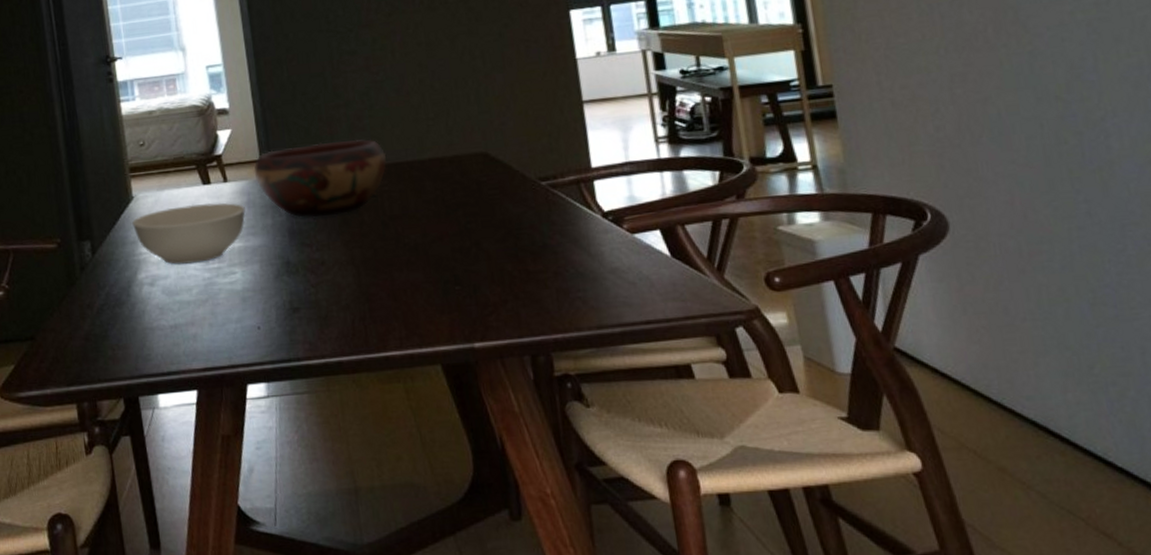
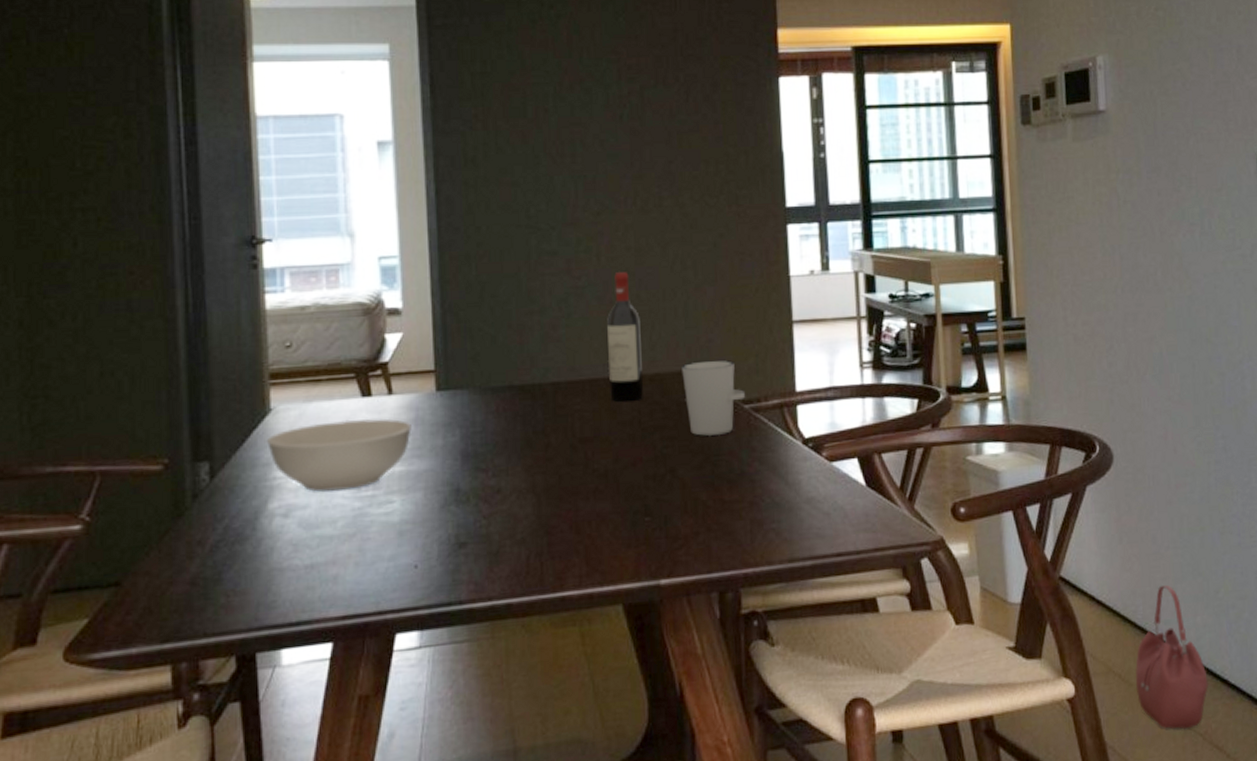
decorative bowl: present [254,139,387,218] -> none [426,350,581,439]
wine bottle: none [405,65,444,182] -> present [607,272,644,402]
cup: none [478,141,542,212] -> present [682,360,746,436]
handbag: none [993,358,1088,513] -> present [1135,584,1208,730]

